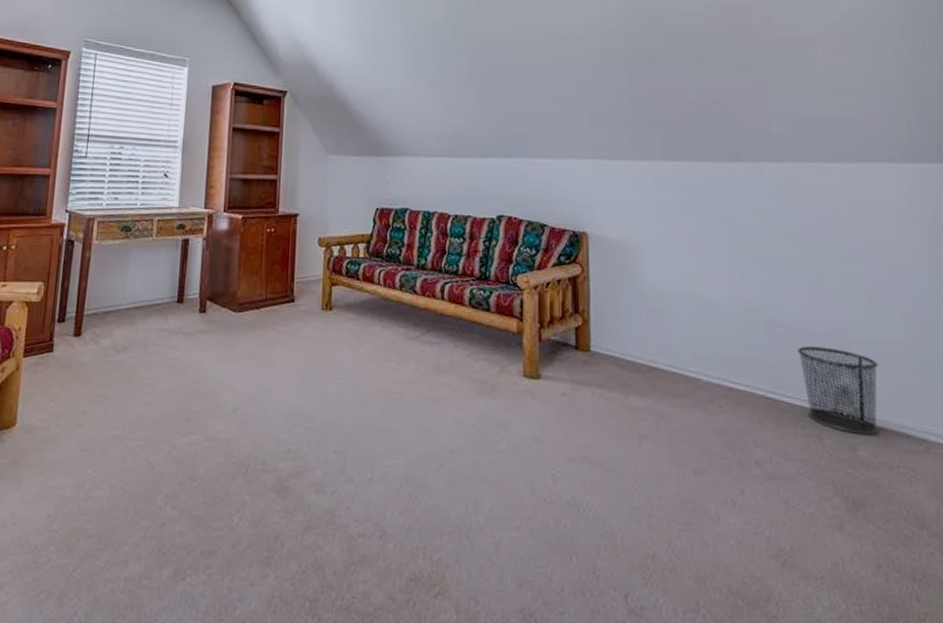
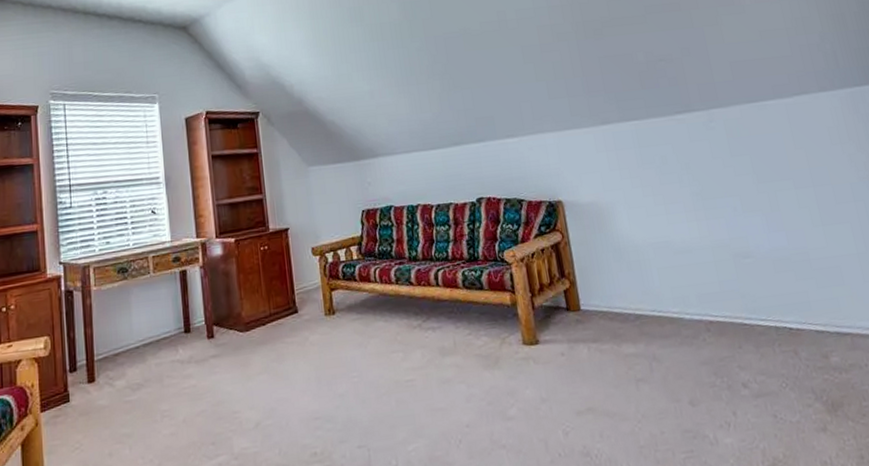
waste bin: present [797,346,879,436] -> none [765,269,846,343]

